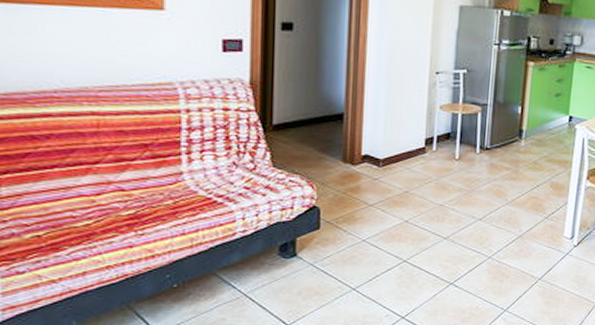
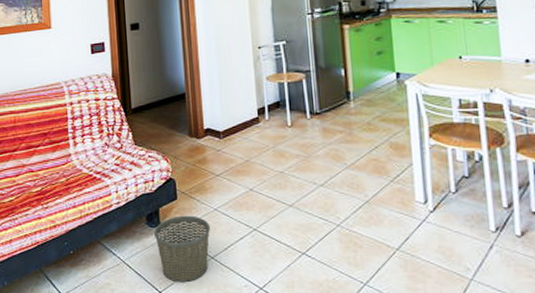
basket: none [286,246,355,315] -> present [153,215,210,283]

